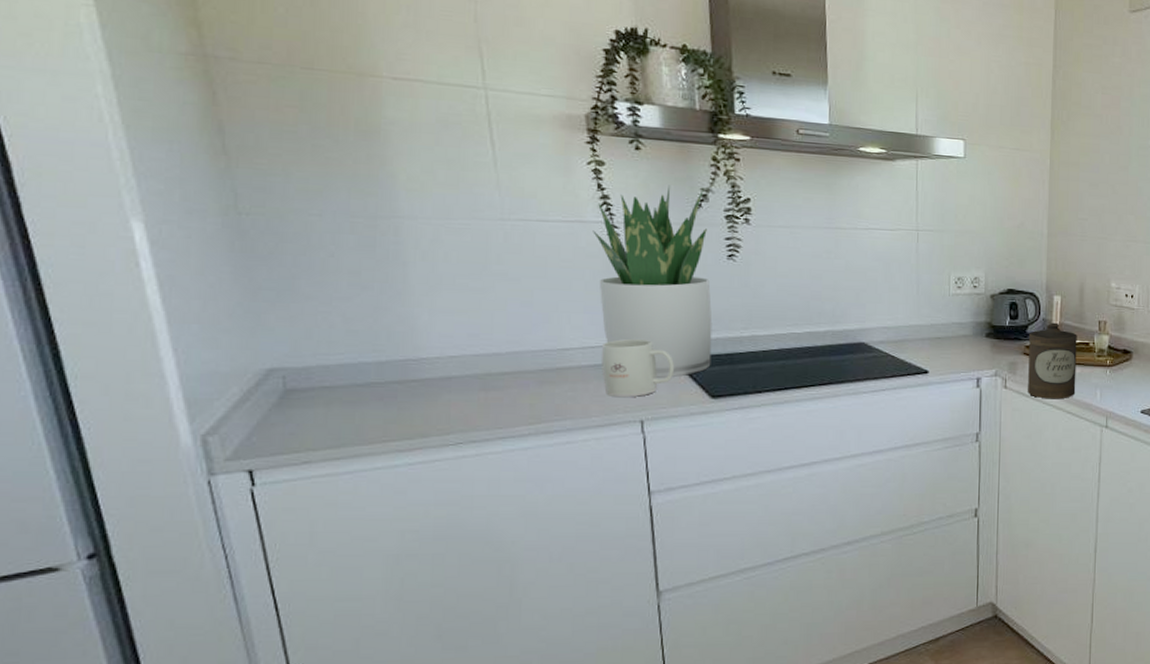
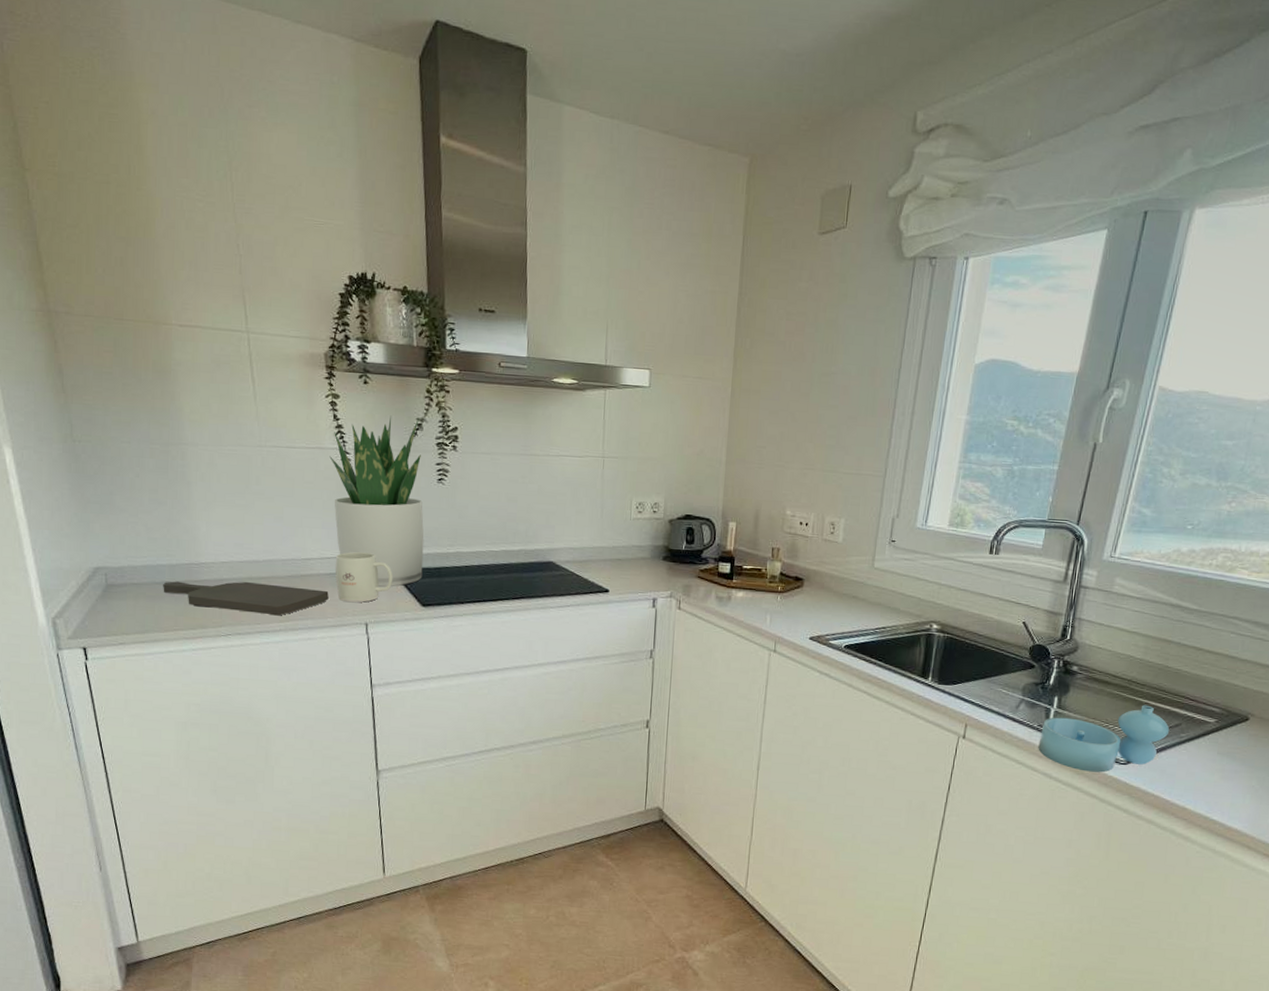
cutting board: none [367,378,593,418] -> present [163,581,329,616]
canister: present [1028,322,1077,399] -> none [700,548,750,622]

